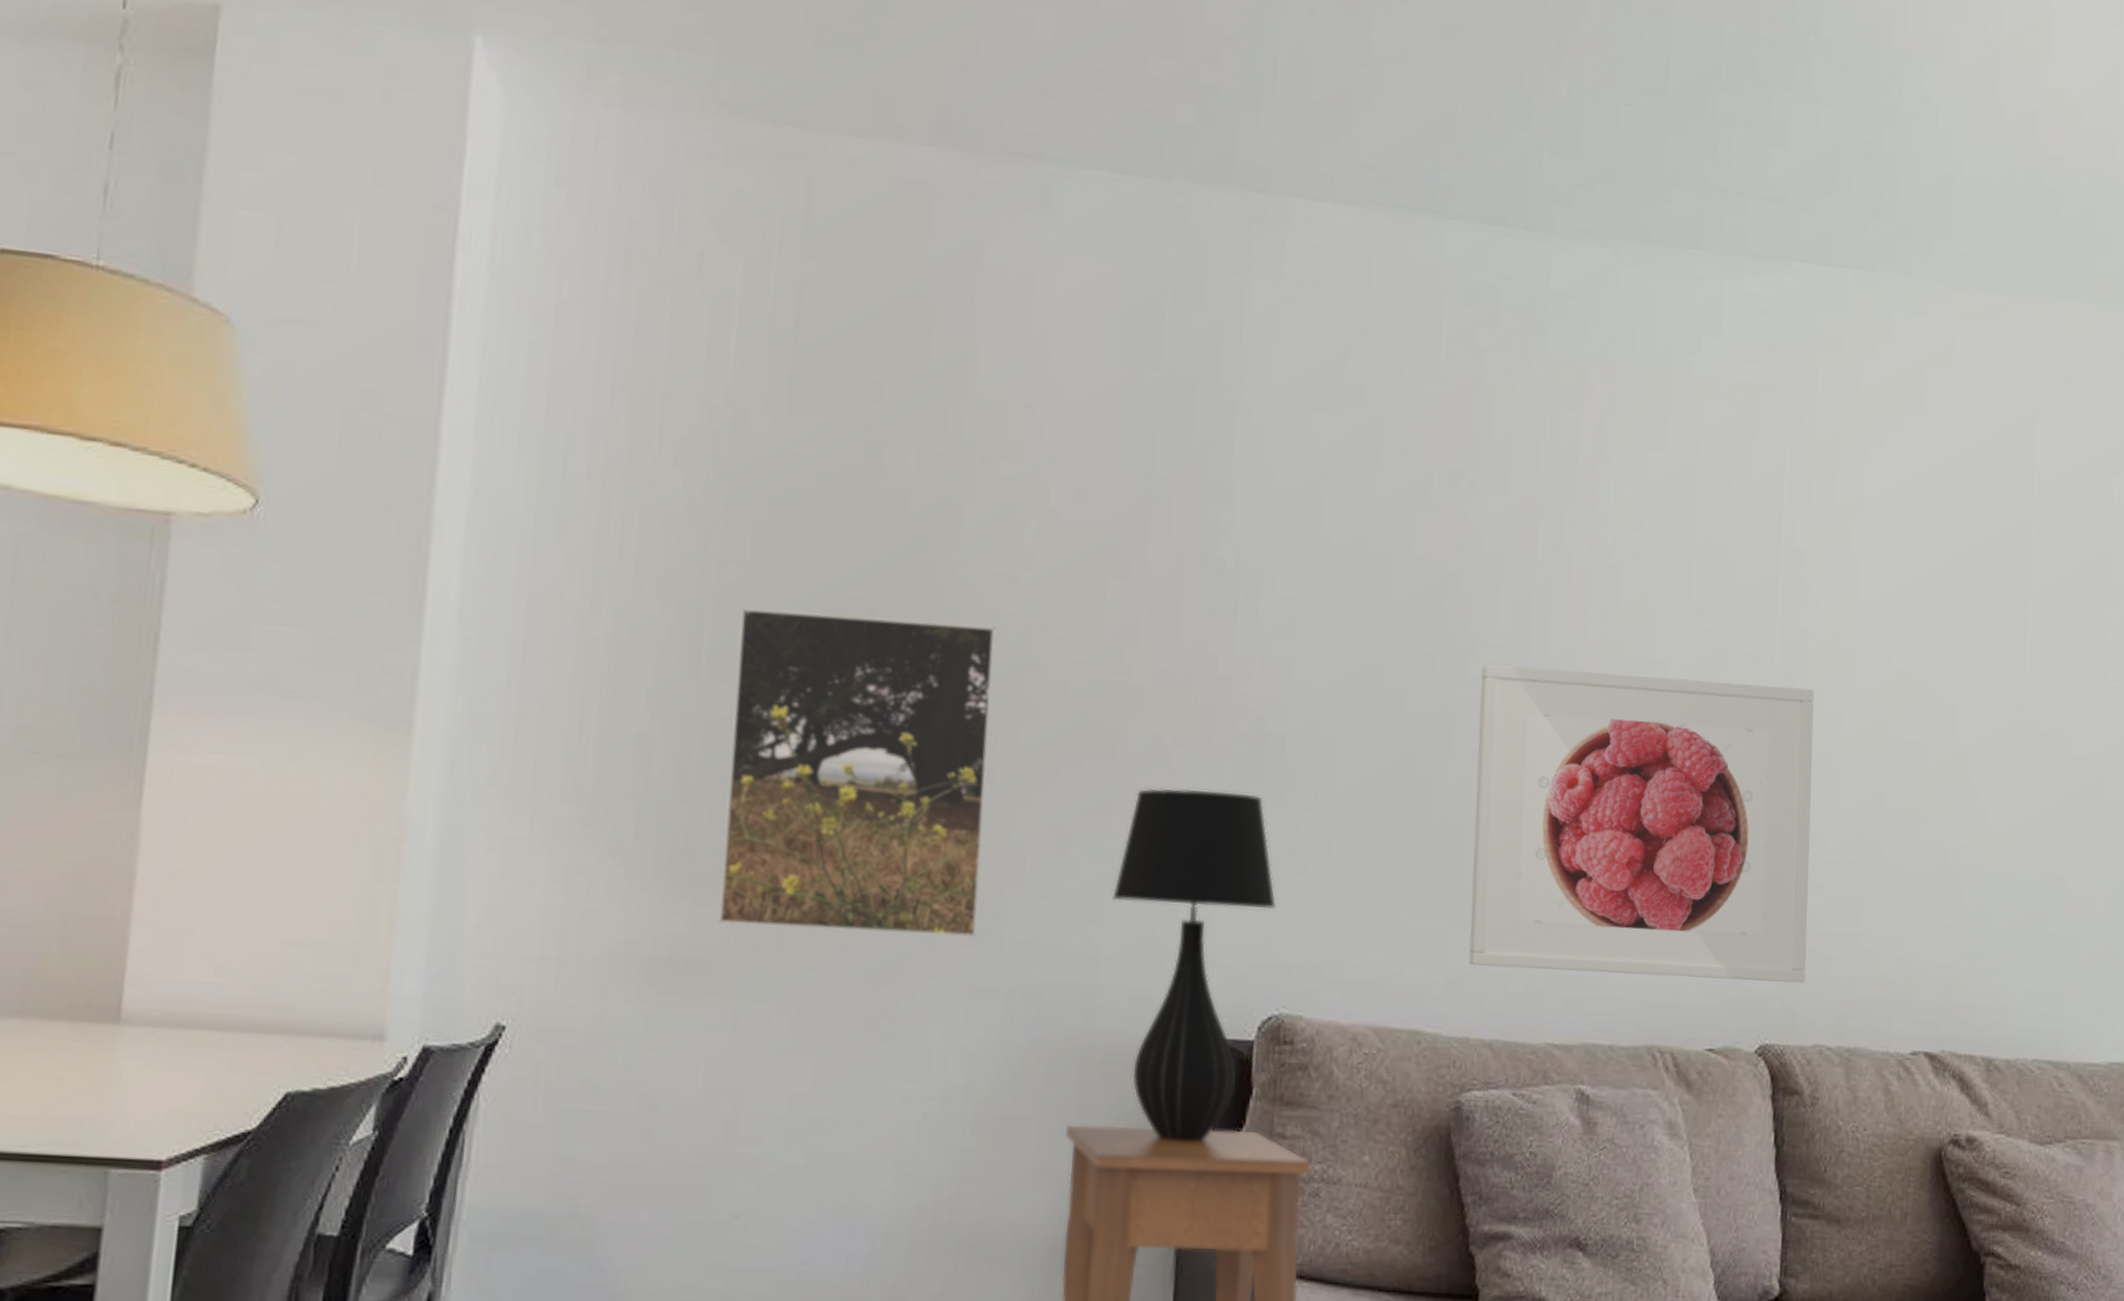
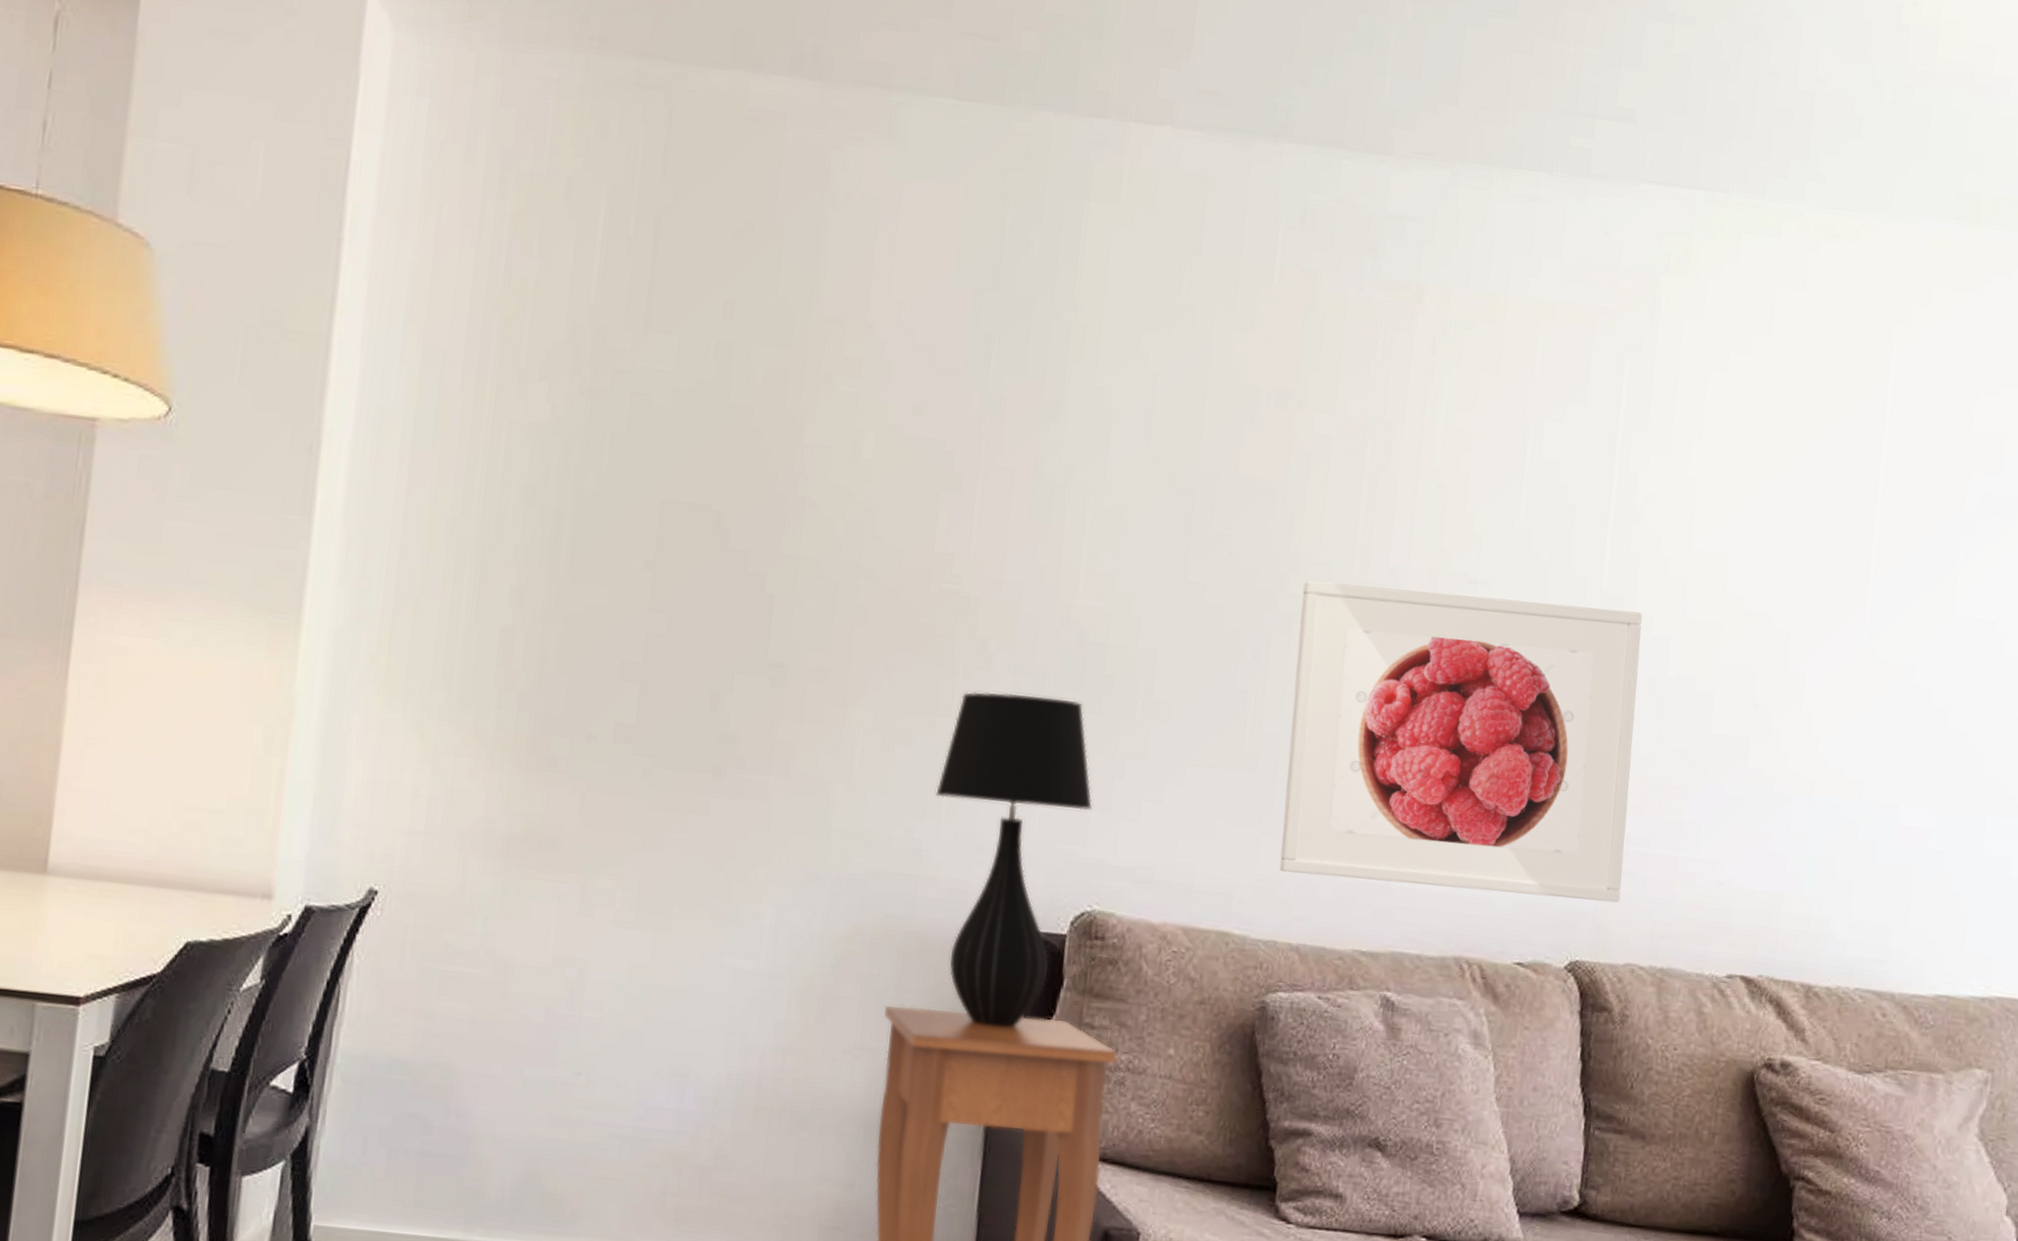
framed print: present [718,607,996,937] -> none [569,512,833,826]

